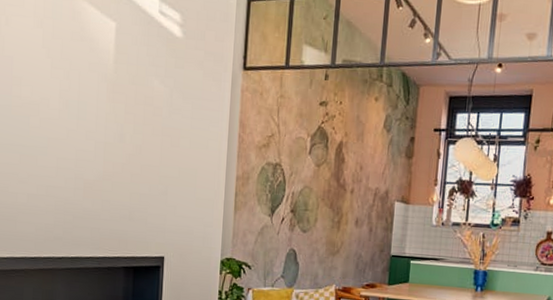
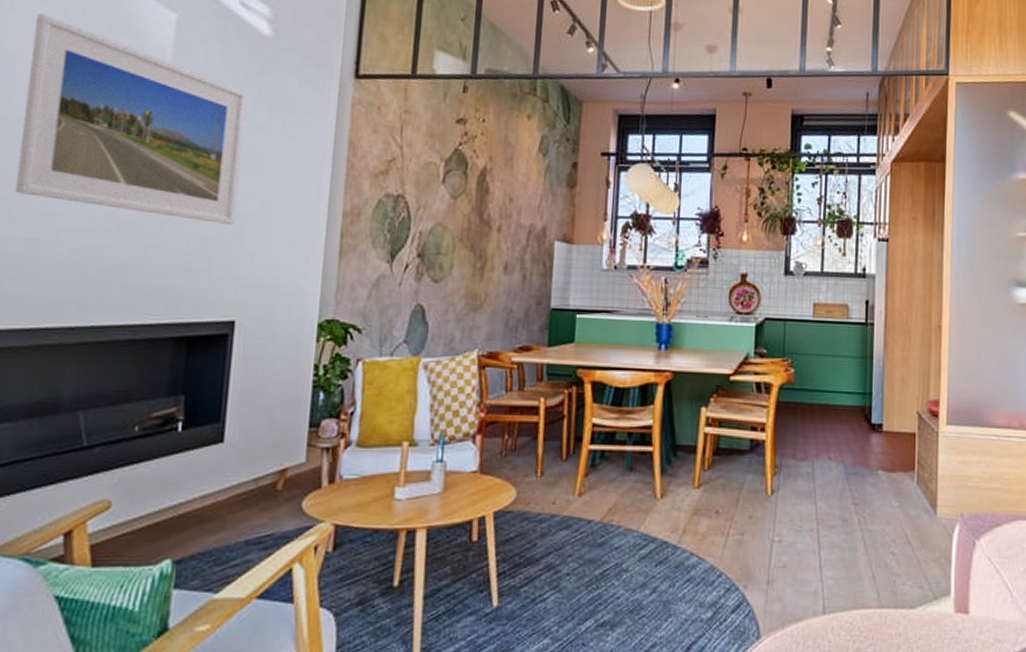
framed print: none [18,26,166,185] -> present [14,13,247,224]

